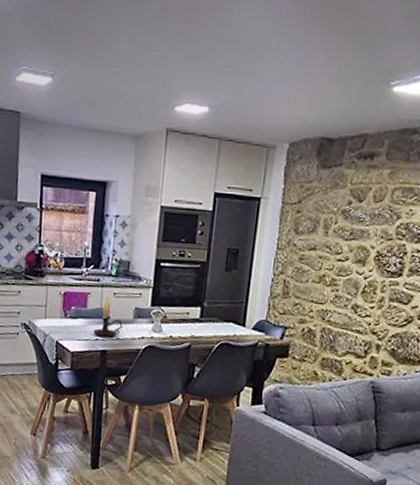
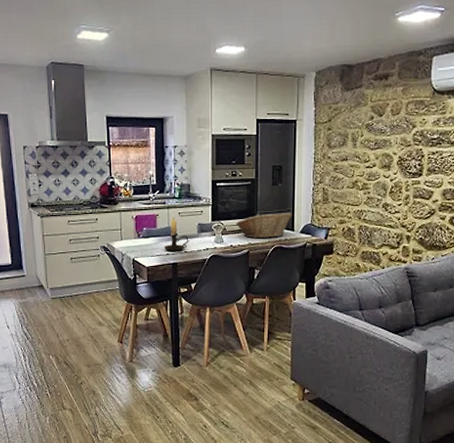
fruit basket: none [179,303,245,332] -> present [236,212,292,239]

